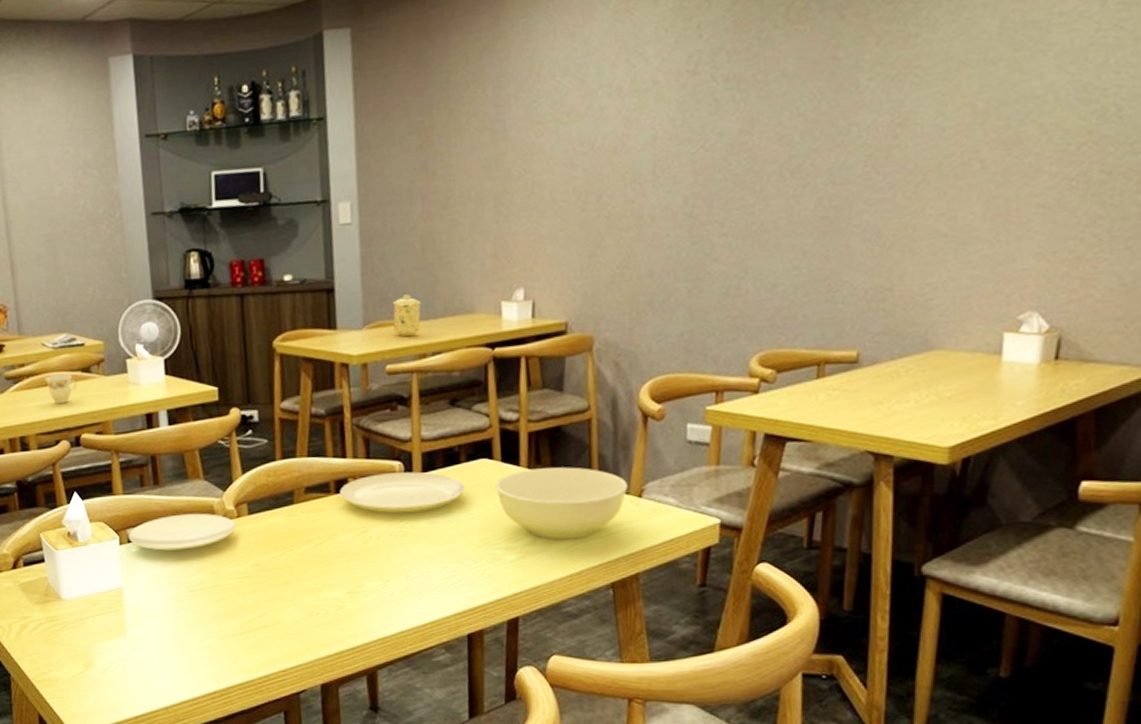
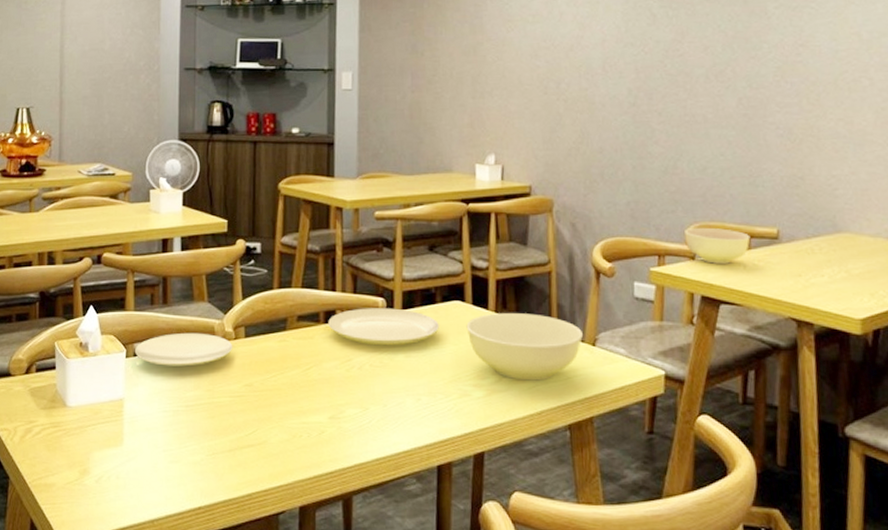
teacup: present [44,374,77,404] -> none [76,199,104,224]
mug: present [392,294,421,337] -> none [383,152,407,189]
bowl: none [748,355,825,397] -> present [685,227,751,264]

